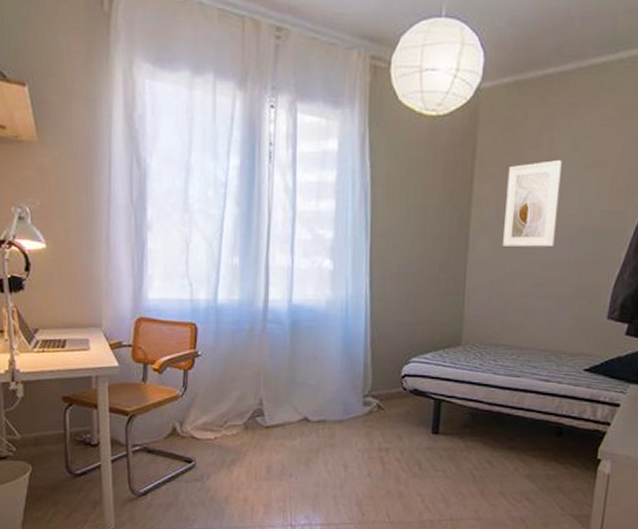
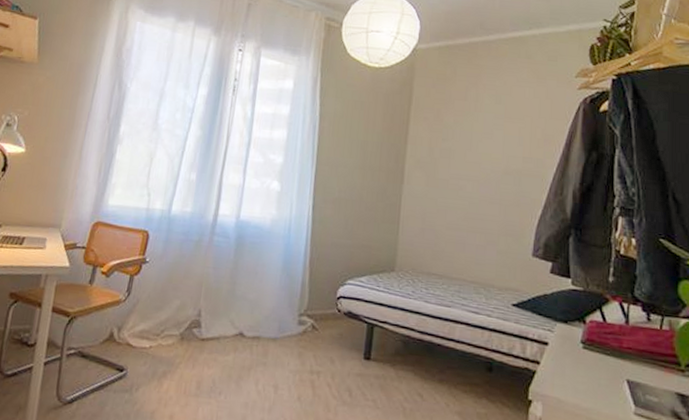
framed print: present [502,159,562,247] -> none [434,110,487,186]

